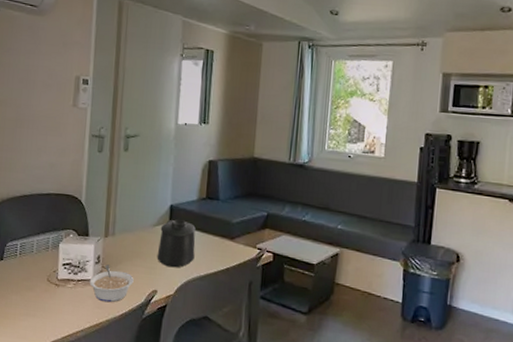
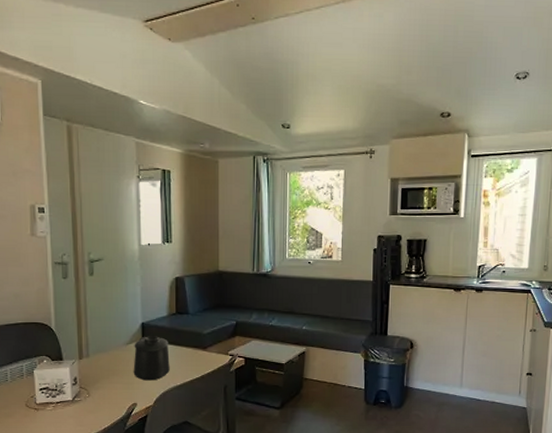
legume: present [89,264,134,303] -> none [68,385,113,420]

